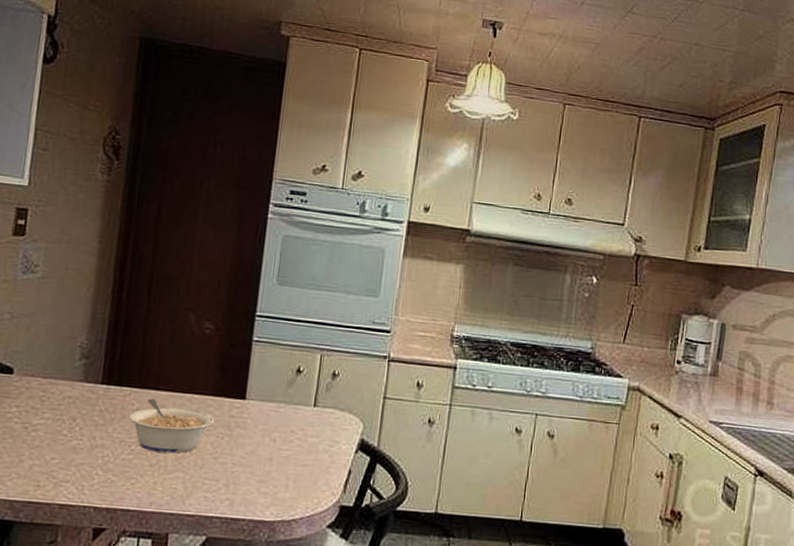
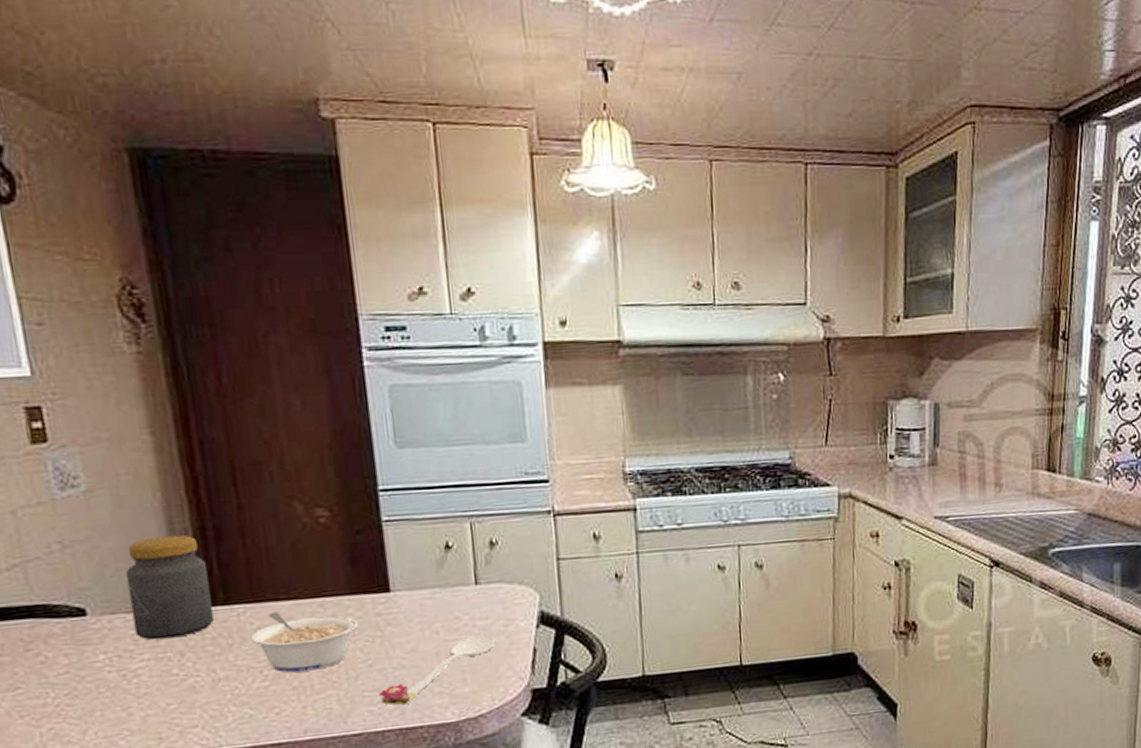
jar: none [44,321,112,405] -> present [125,535,214,640]
spoon: none [216,447,320,498] -> present [379,632,496,706]

